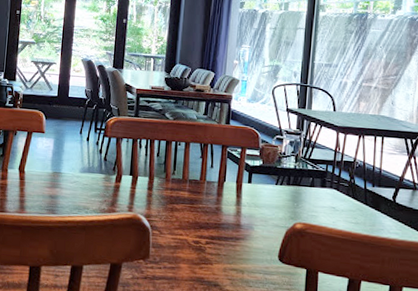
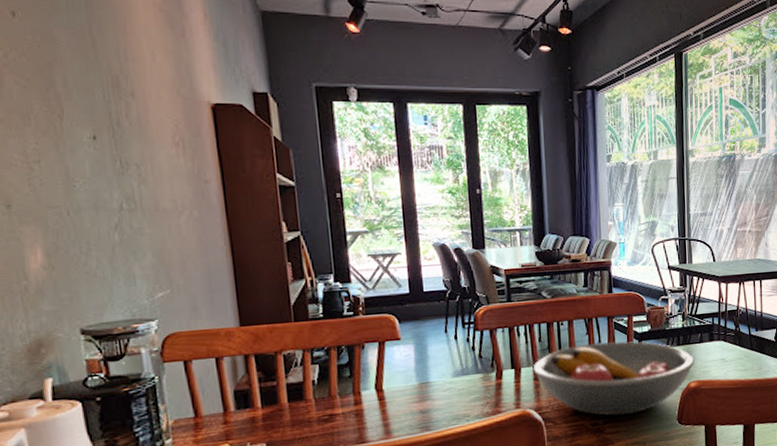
fruit bowl: none [148,166,304,241] -> present [533,341,695,416]

